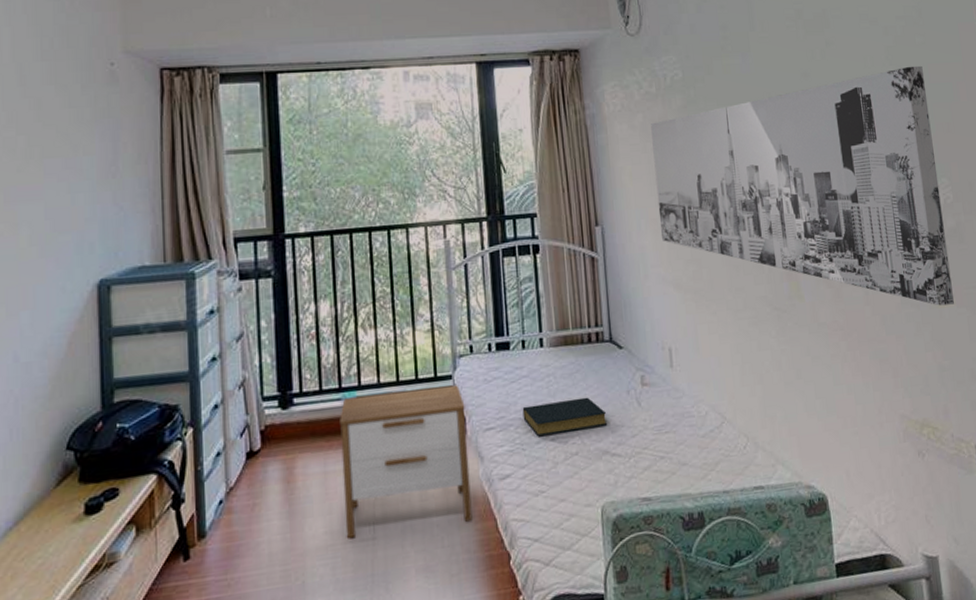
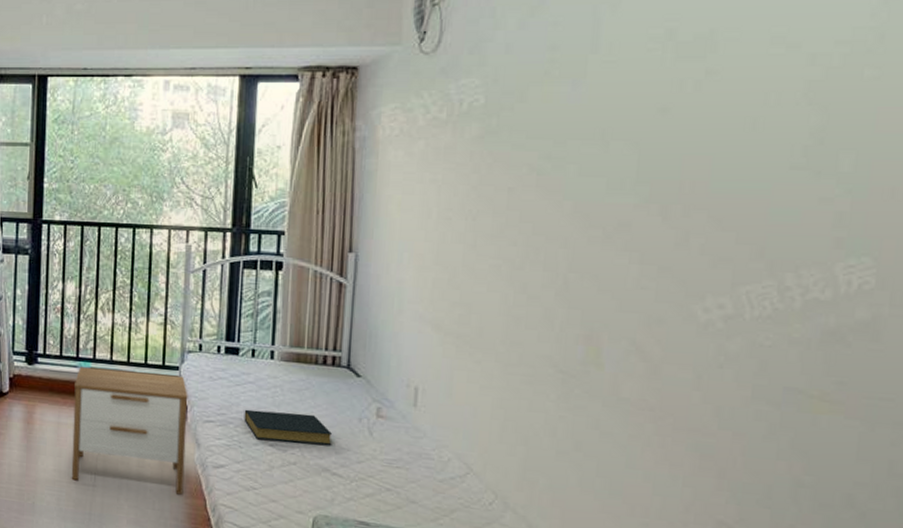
wall art: present [651,65,955,306] -> none [426,108,867,413]

